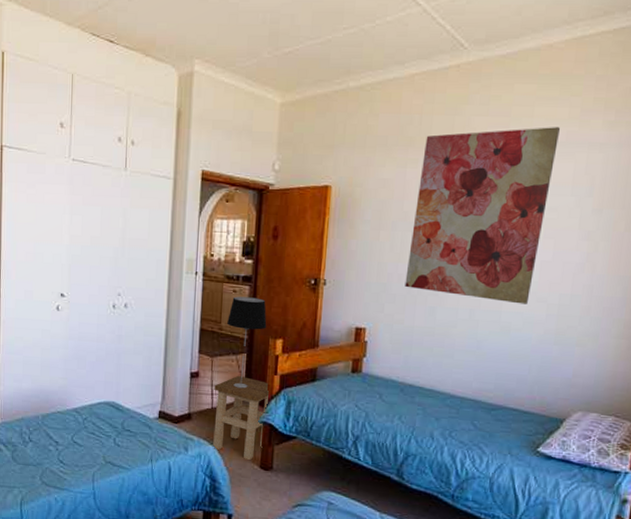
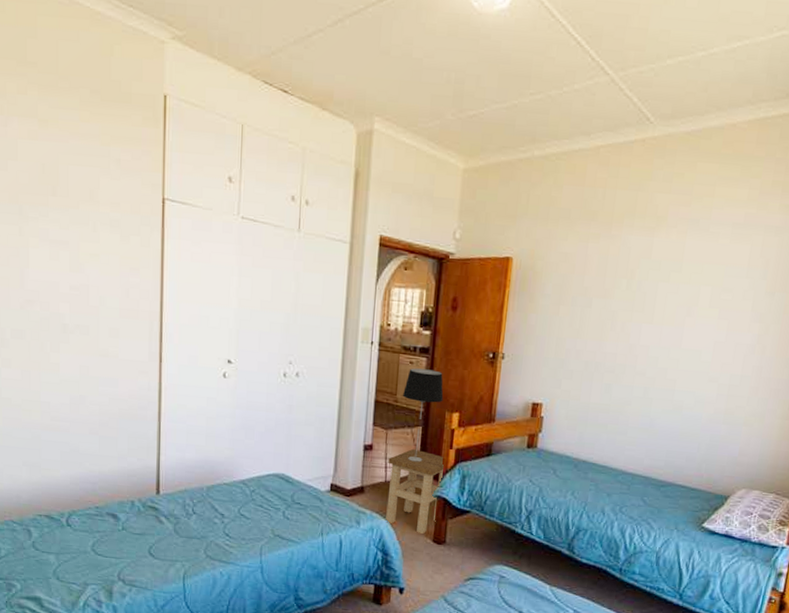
wall art: present [405,127,561,304] -> none [582,207,740,384]

